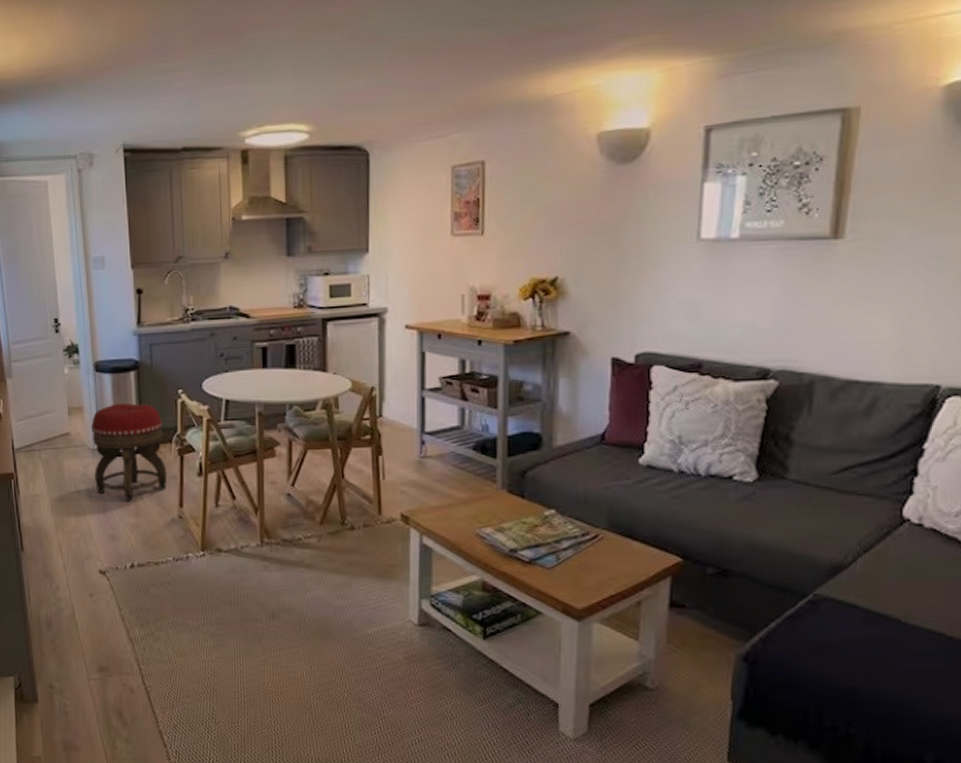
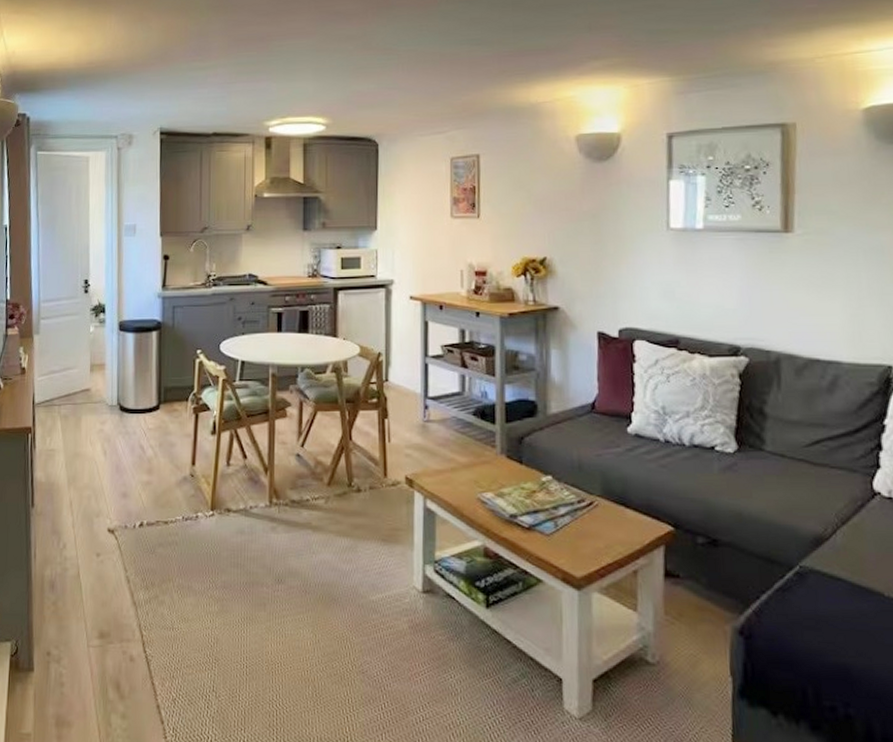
footstool: present [91,403,168,501] -> none [111,362,182,458]

